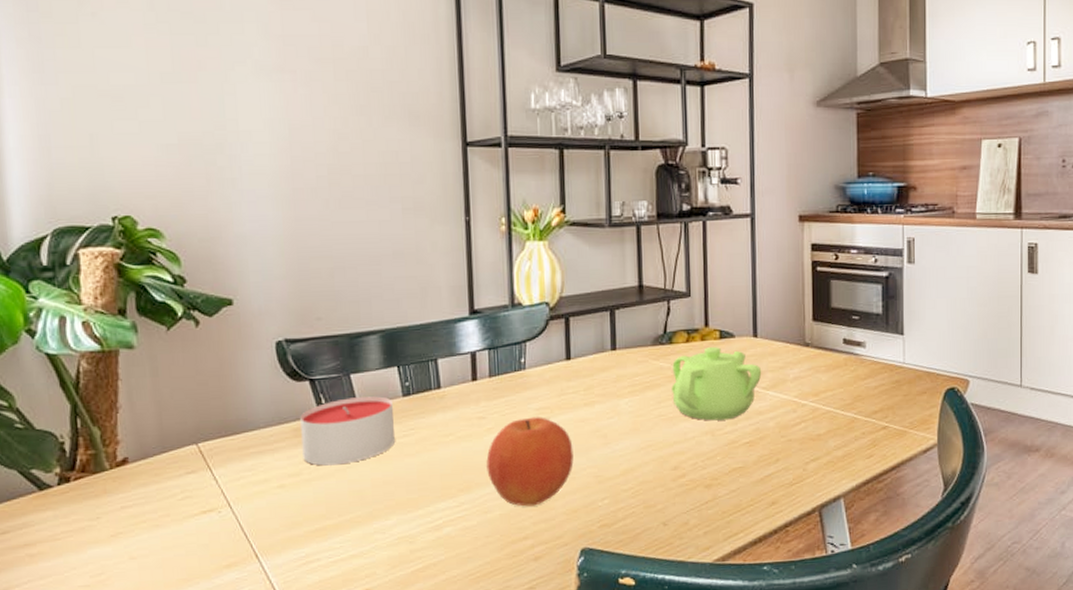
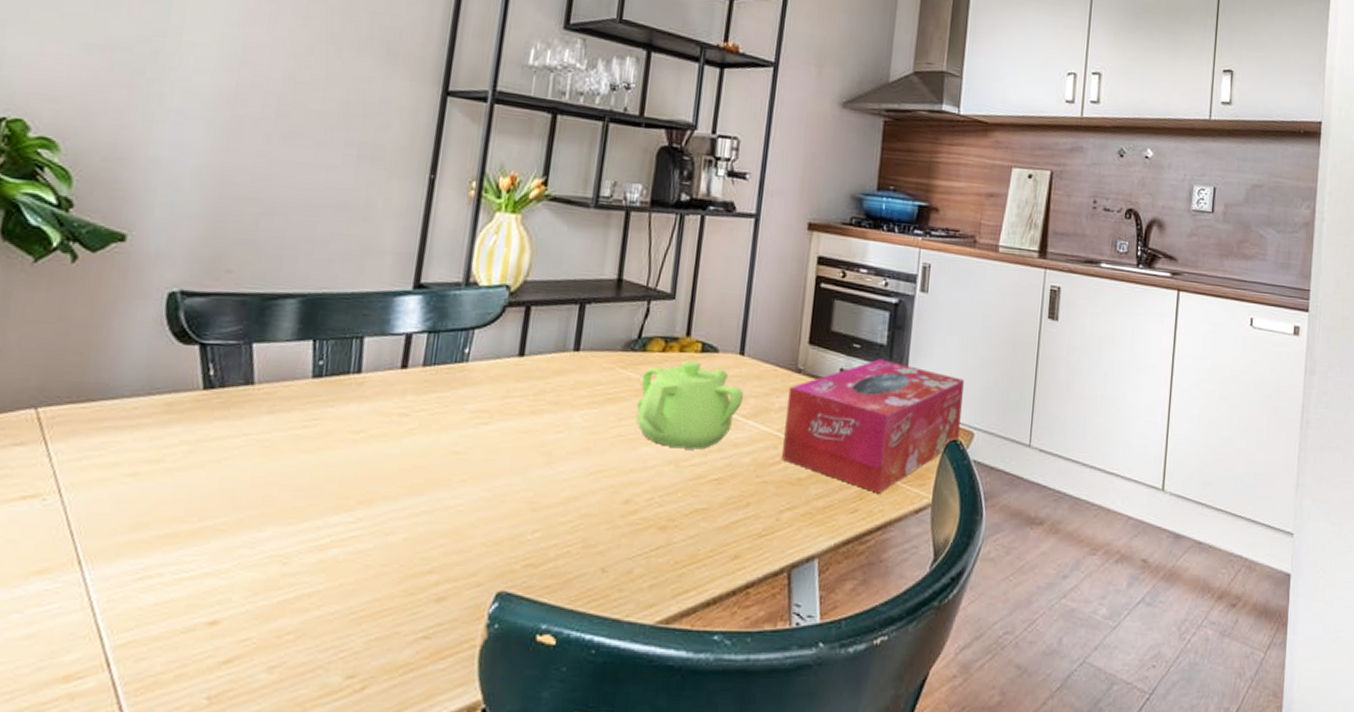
candle: present [300,396,396,466] -> none [169,371,298,455]
fruit: present [486,417,574,507] -> none [398,420,509,532]
tissue box: none [800,326,956,440] -> present [782,359,964,493]

